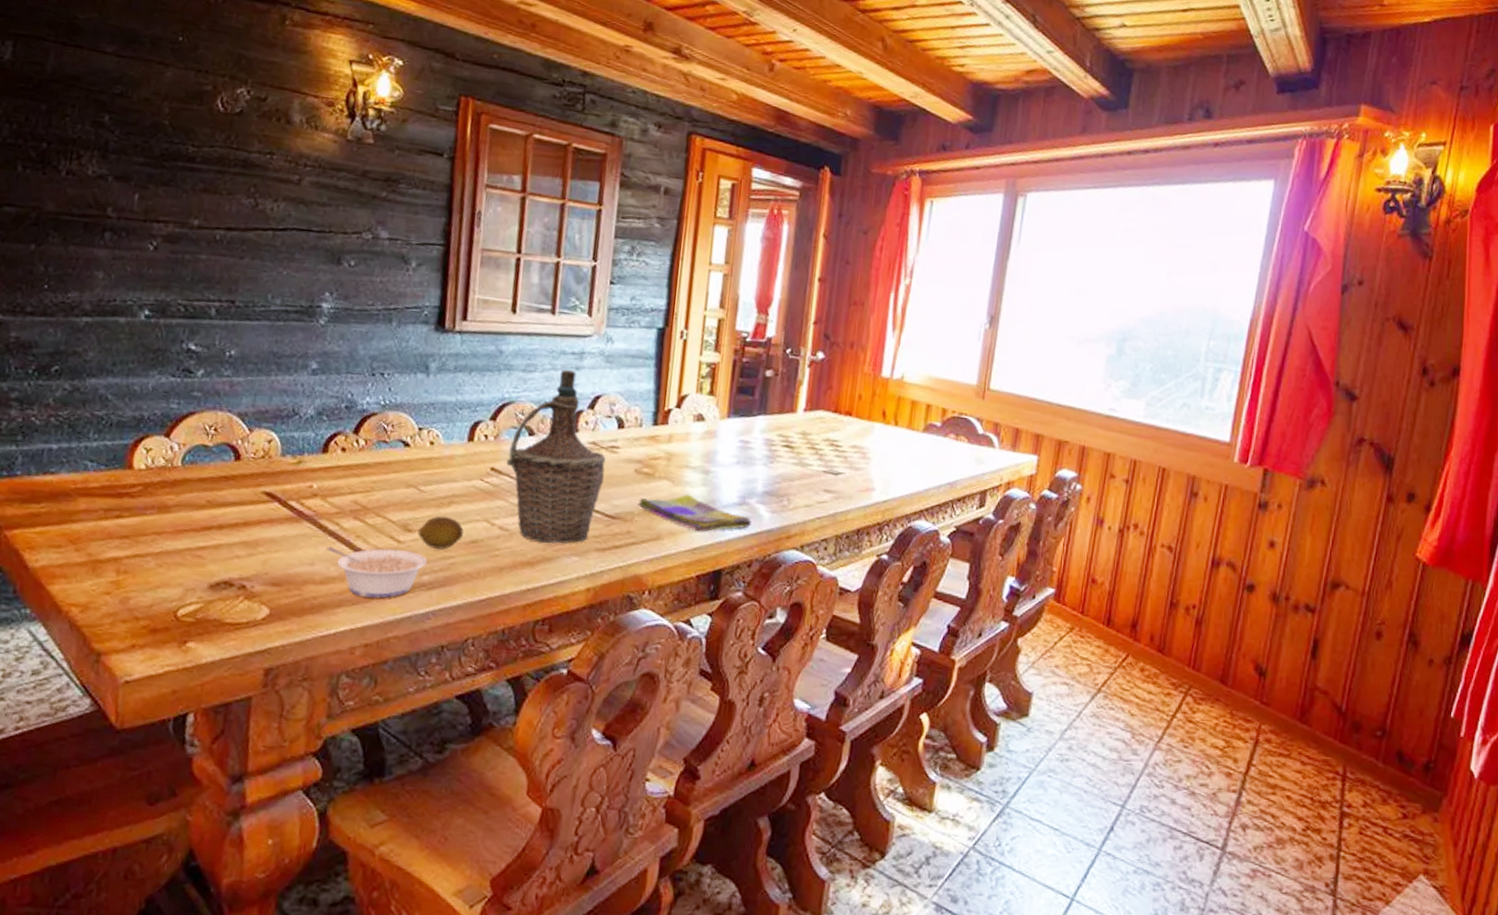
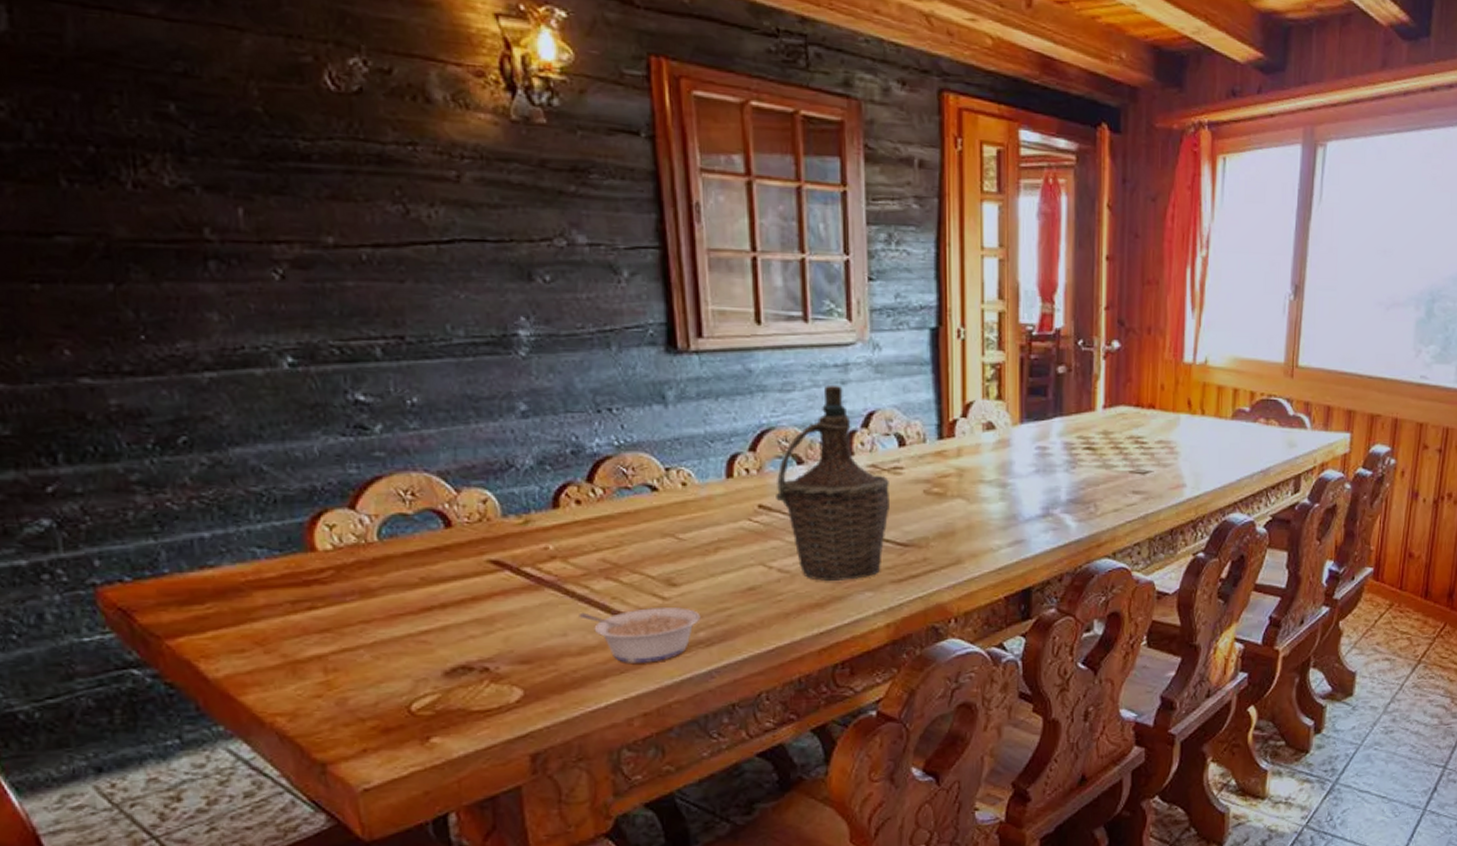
fruit: present [417,516,464,549] -> none [684,564,737,601]
dish towel: present [637,494,752,532] -> none [931,511,1058,550]

